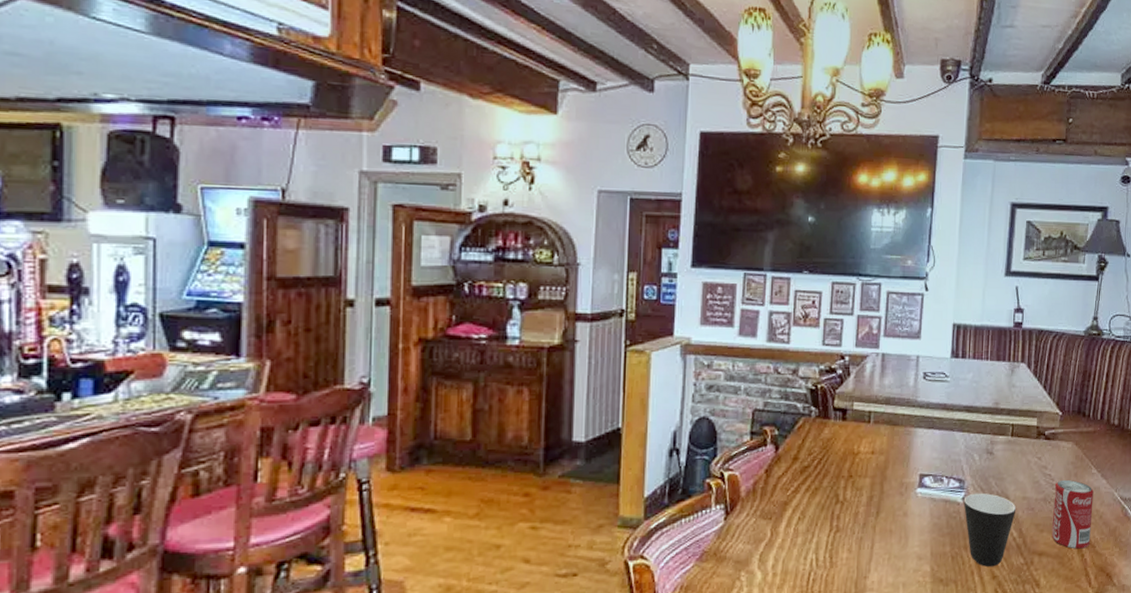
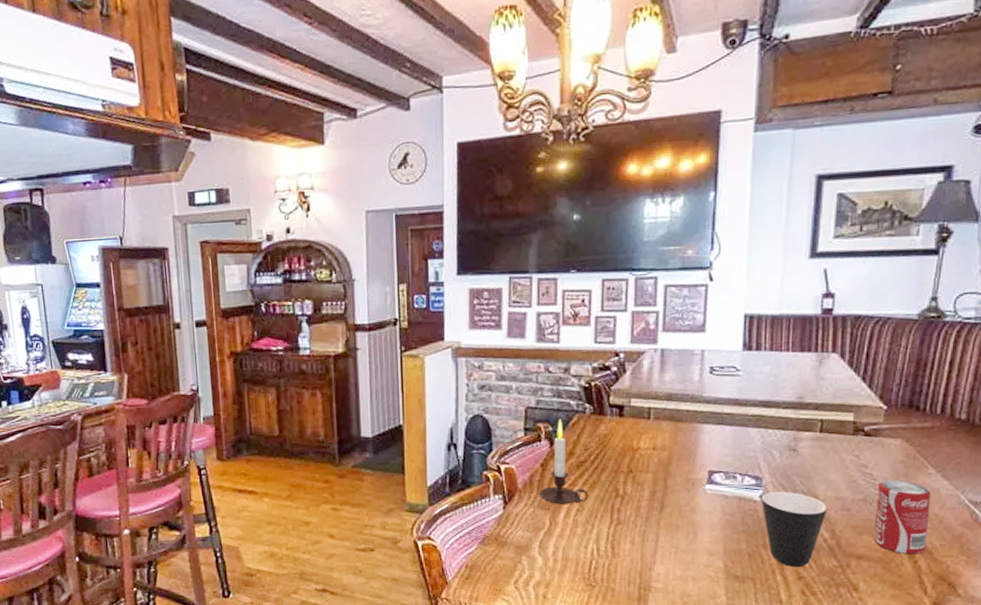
candle: none [761,422,810,513] -> present [539,419,588,504]

